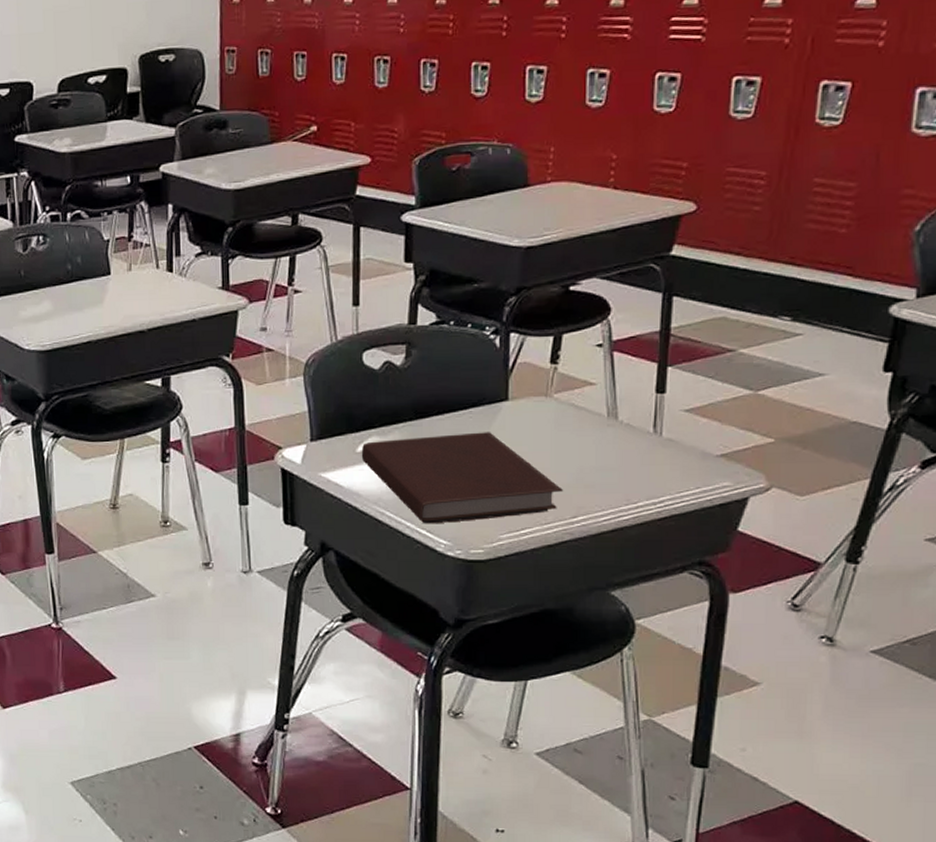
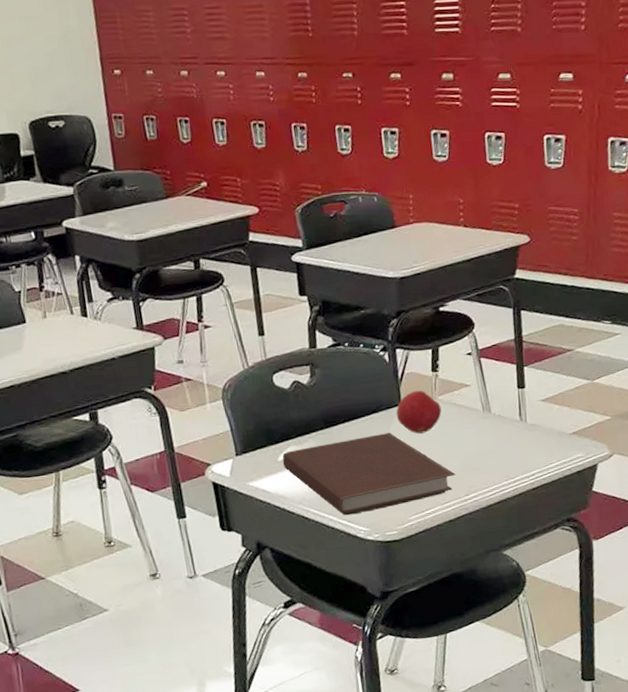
apple: none [500,384,556,437] -> present [396,390,442,434]

